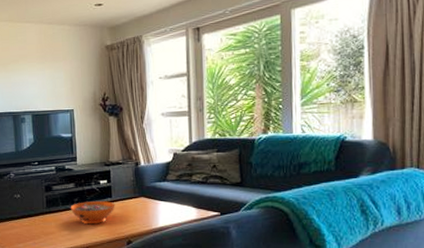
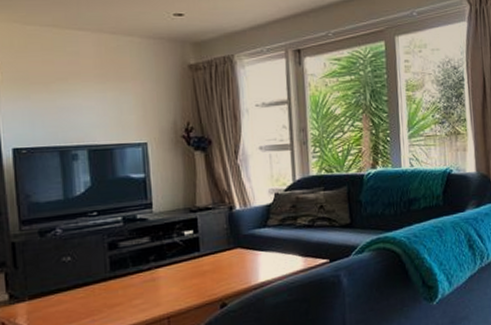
decorative bowl: present [70,201,115,224] -> none [144,256,205,288]

